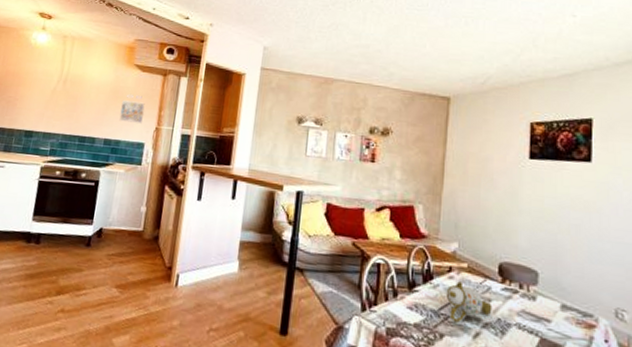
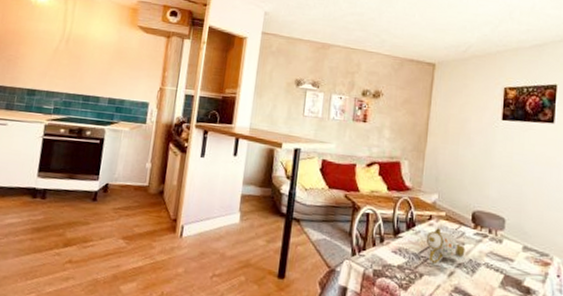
calendar: present [119,94,145,123] -> none [123,55,149,84]

